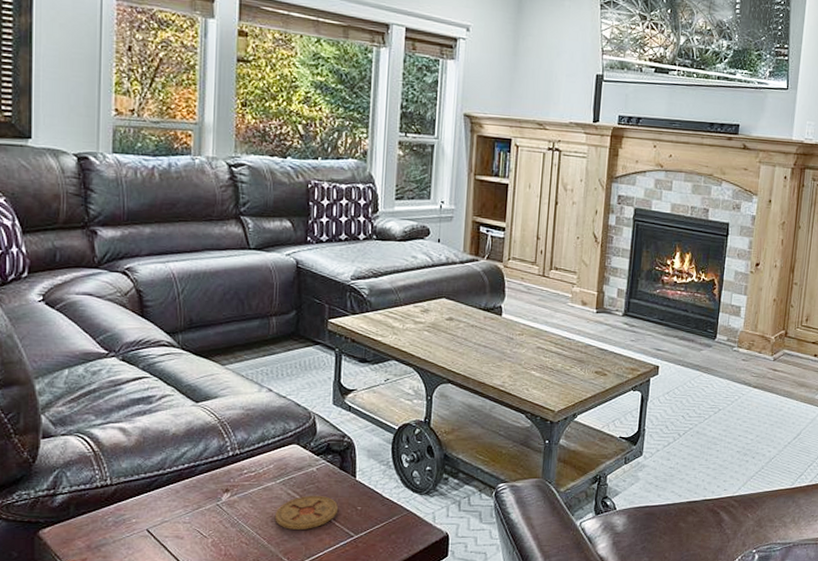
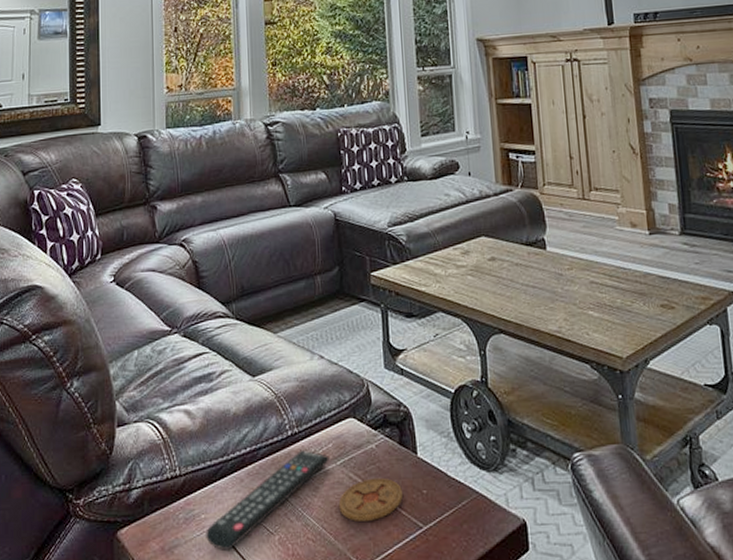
remote control: none [136,470,269,549] -> present [206,451,329,550]

